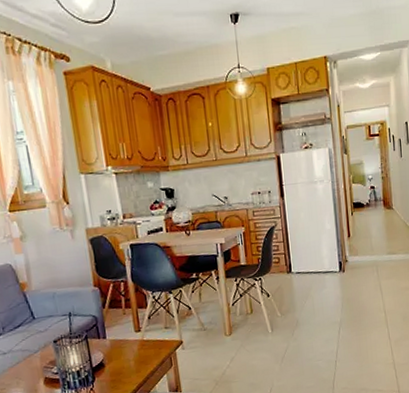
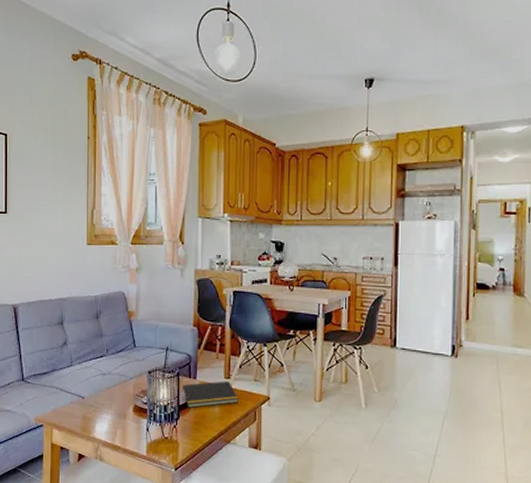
notepad: none [92,334,153,368] -> present [182,381,239,408]

